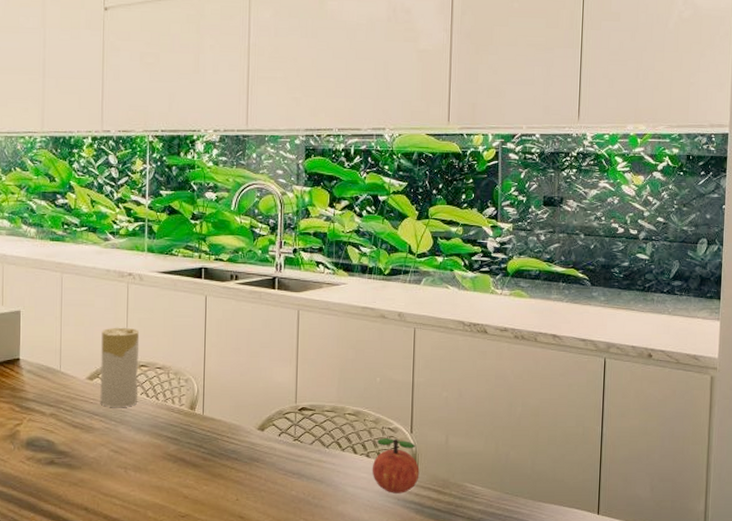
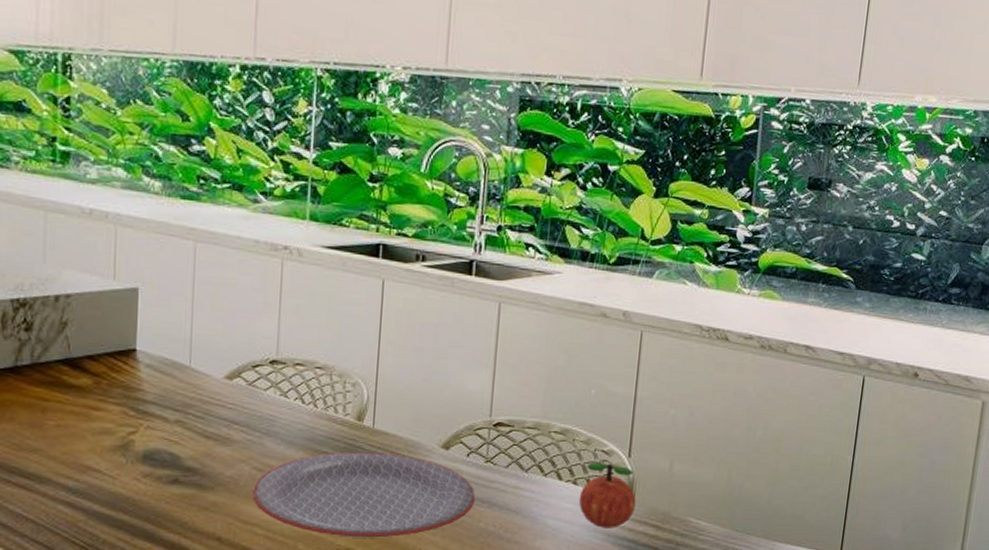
candle: present [100,327,140,407] -> none [241,314,296,415]
plate: none [111,435,288,506] -> present [252,452,476,538]

